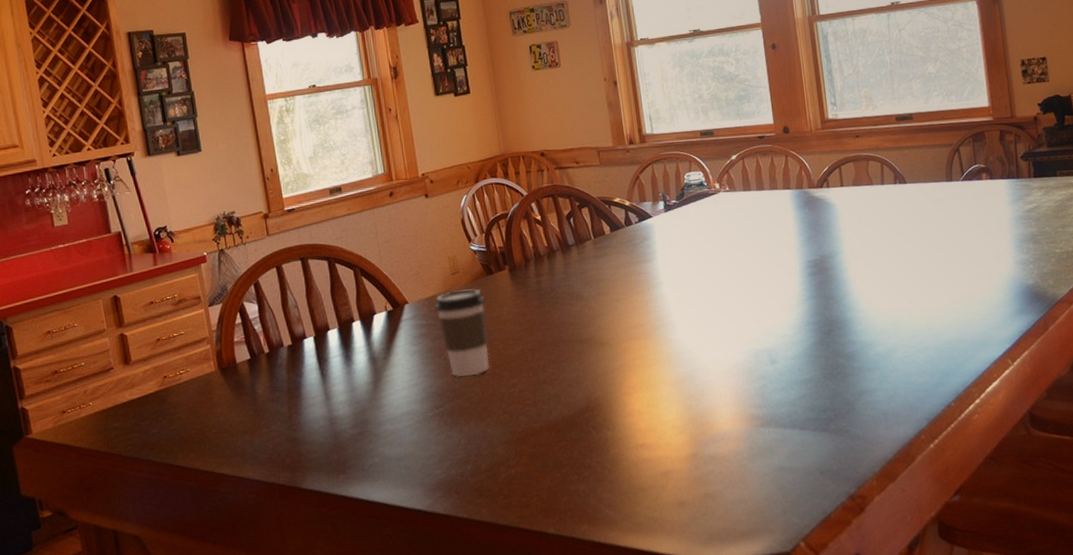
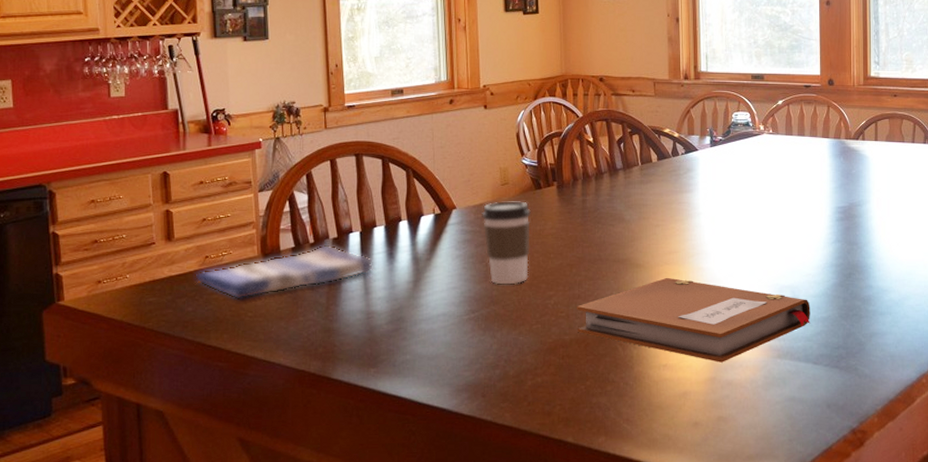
dish towel: none [155,352,331,418] -> present [195,244,373,301]
notebook: none [543,353,792,437] -> present [577,278,810,363]

